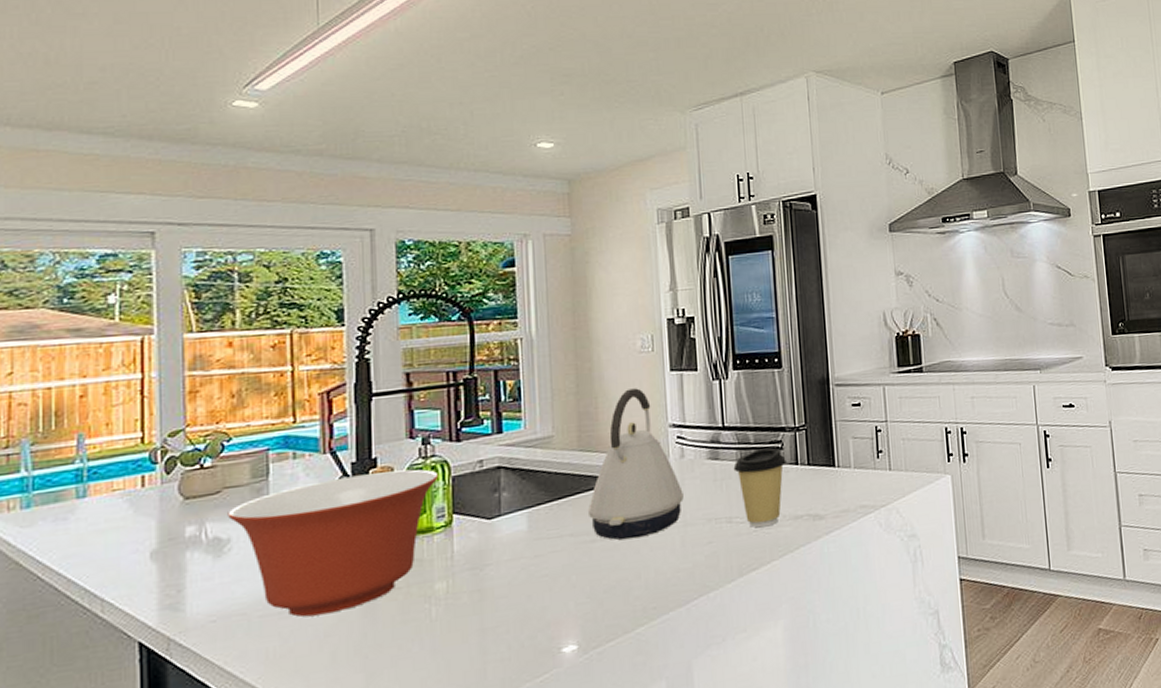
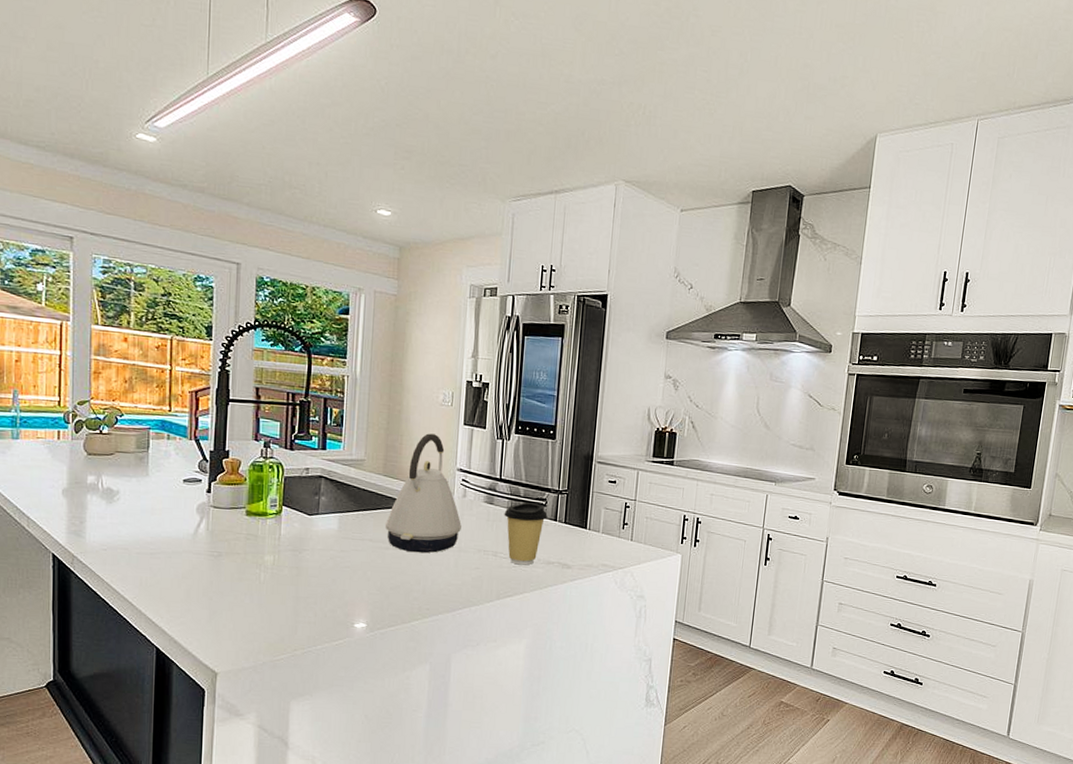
mixing bowl: present [227,469,439,617] -> none [118,461,275,562]

